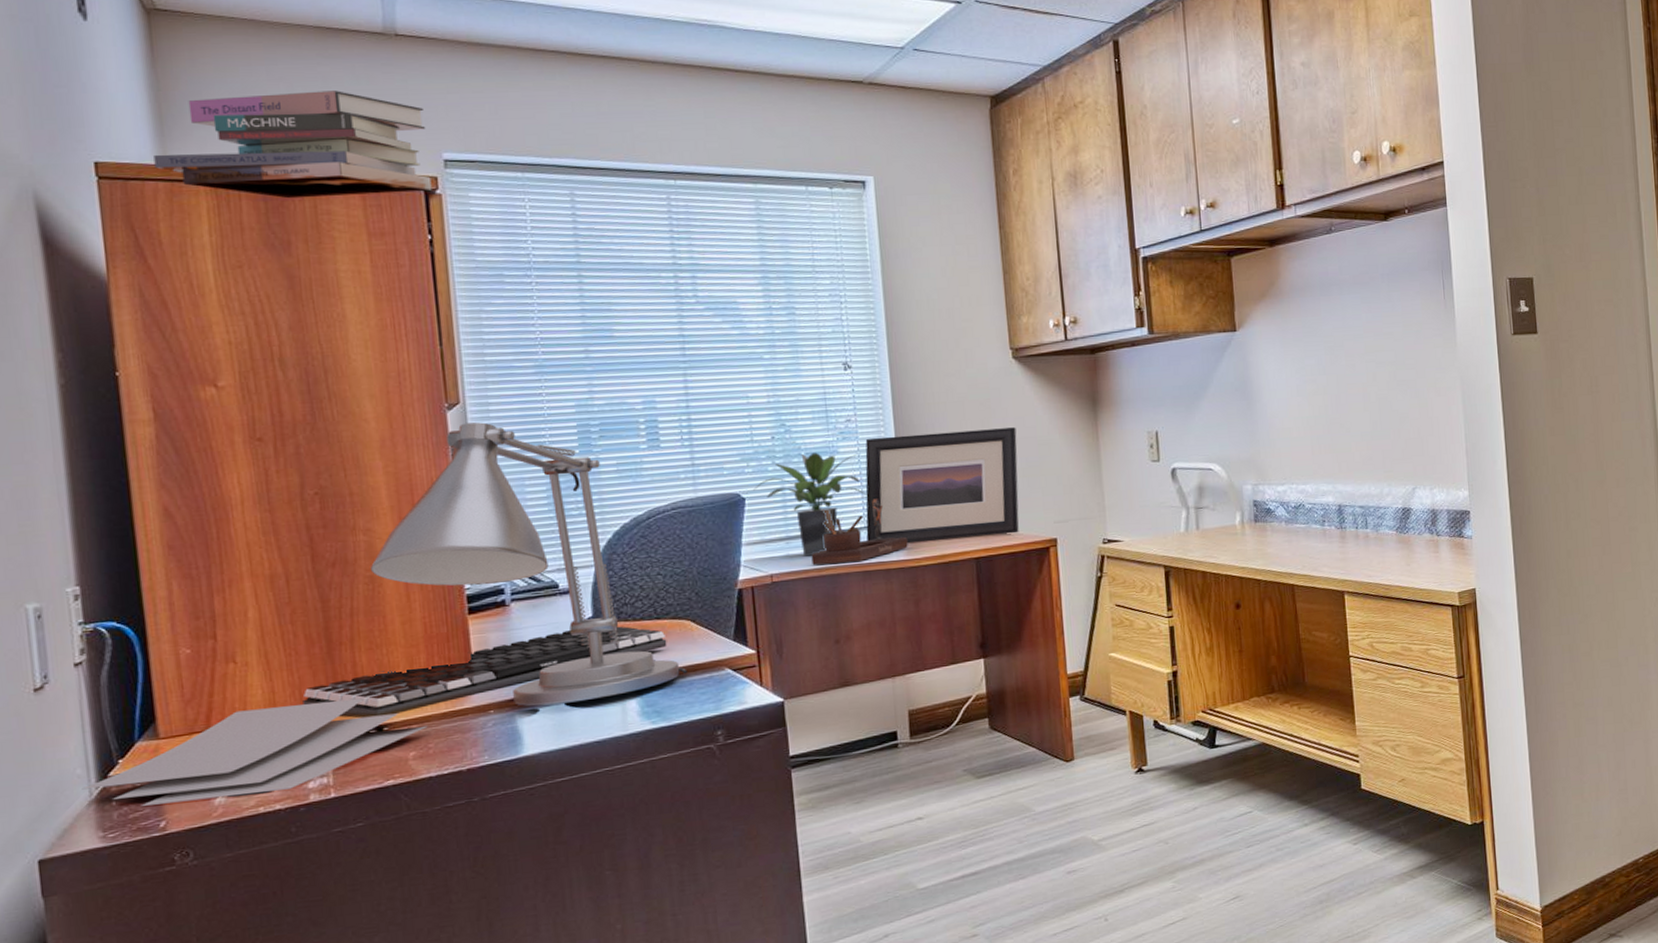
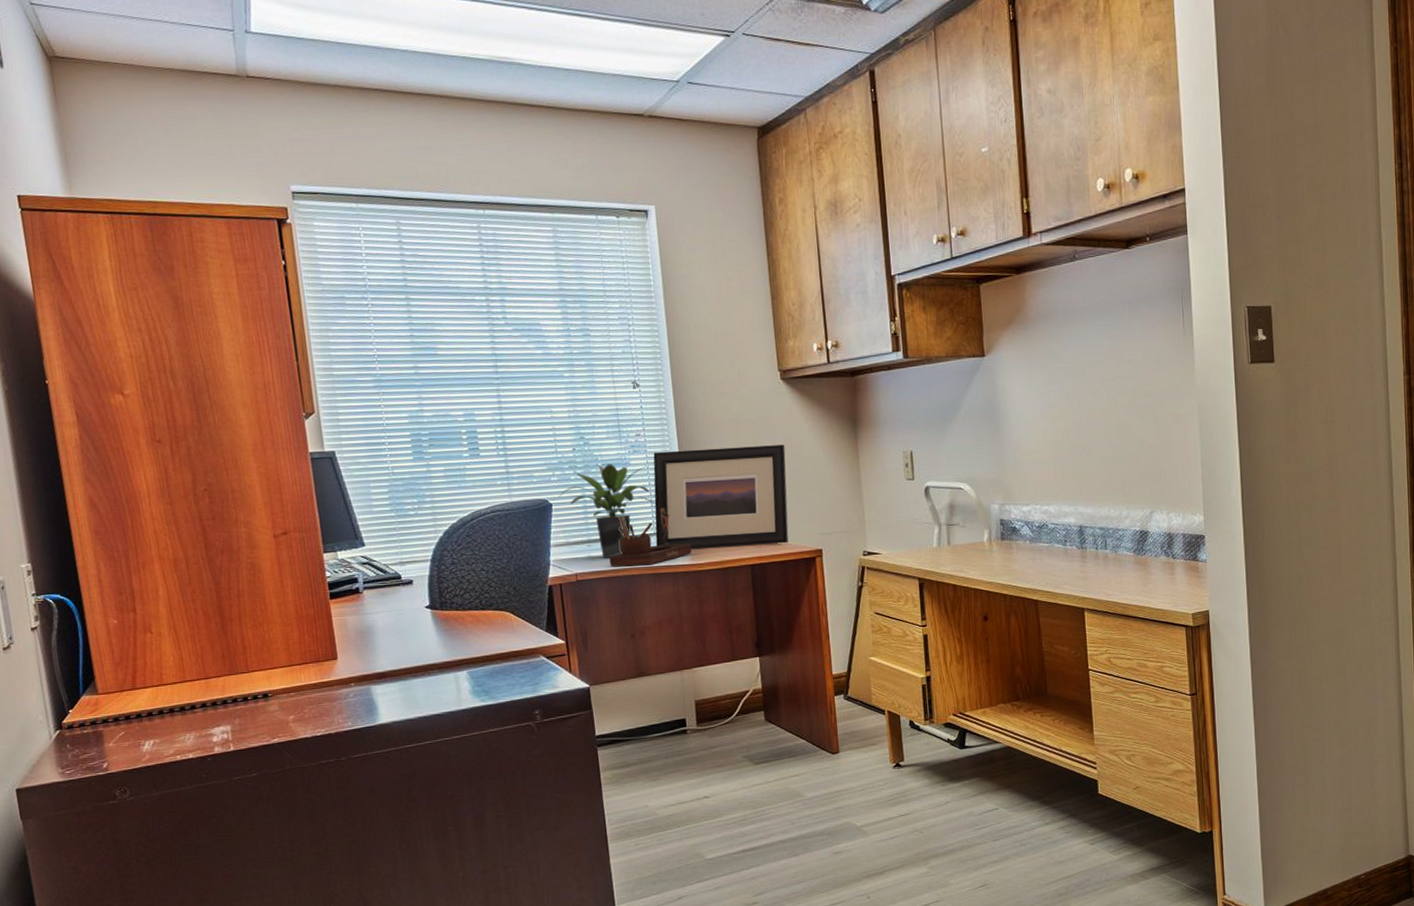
papers: present [82,697,428,806] -> none [44,667,303,749]
books: present [154,90,432,199] -> none [62,129,284,228]
computer keyboard: present [302,626,667,719] -> none [204,614,492,685]
desk lamp: present [370,422,688,707] -> none [250,430,509,682]

